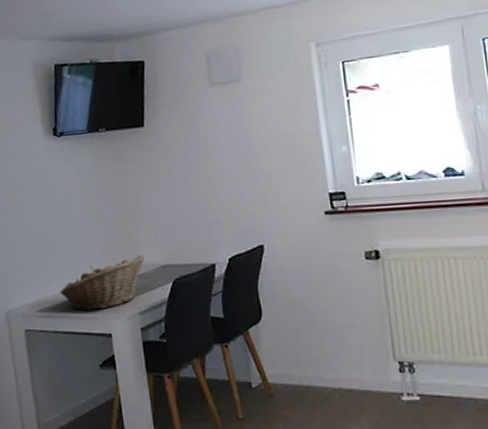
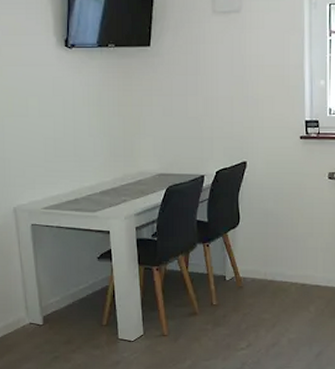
fruit basket: present [60,255,145,311] -> none [65,164,143,210]

